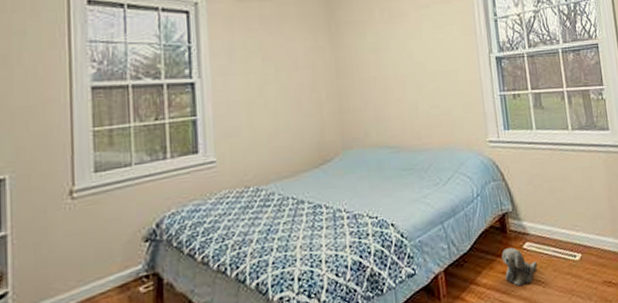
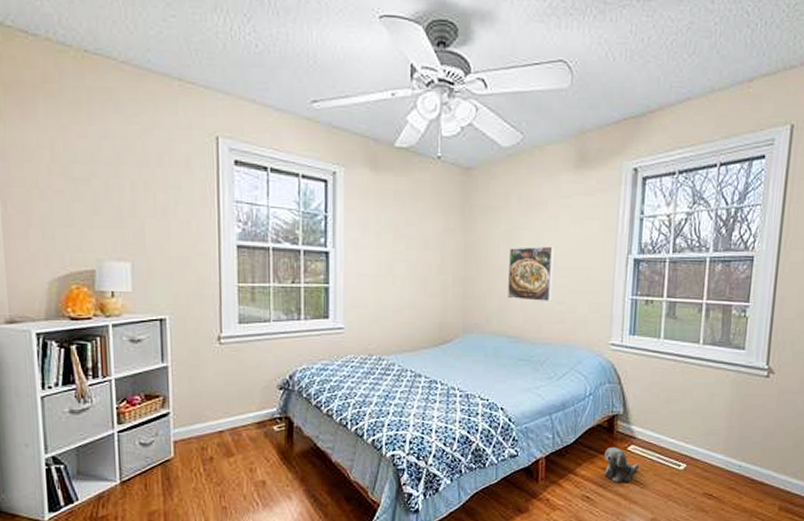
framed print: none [379,53,427,109] -> present [508,246,555,301]

